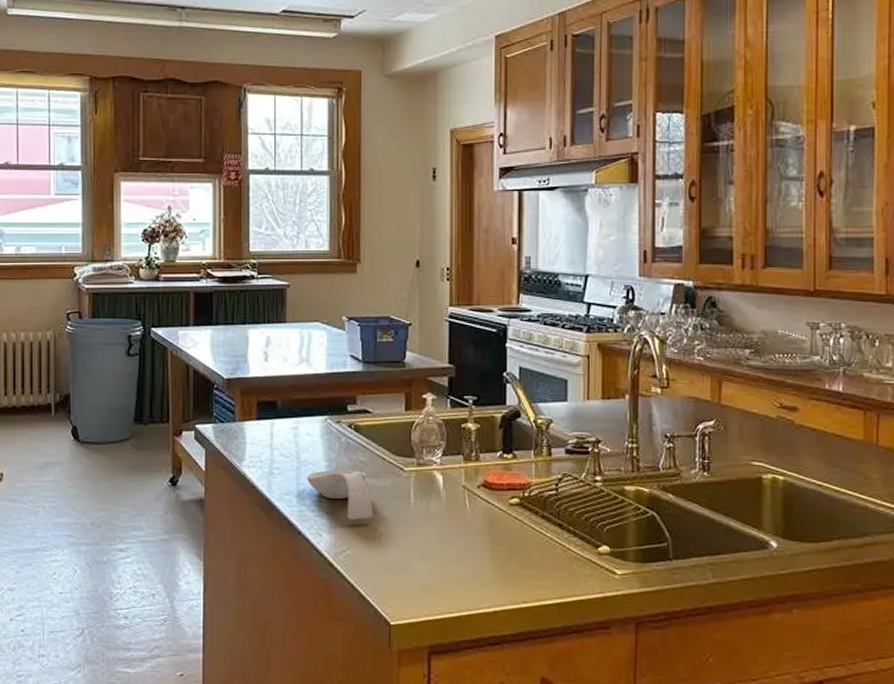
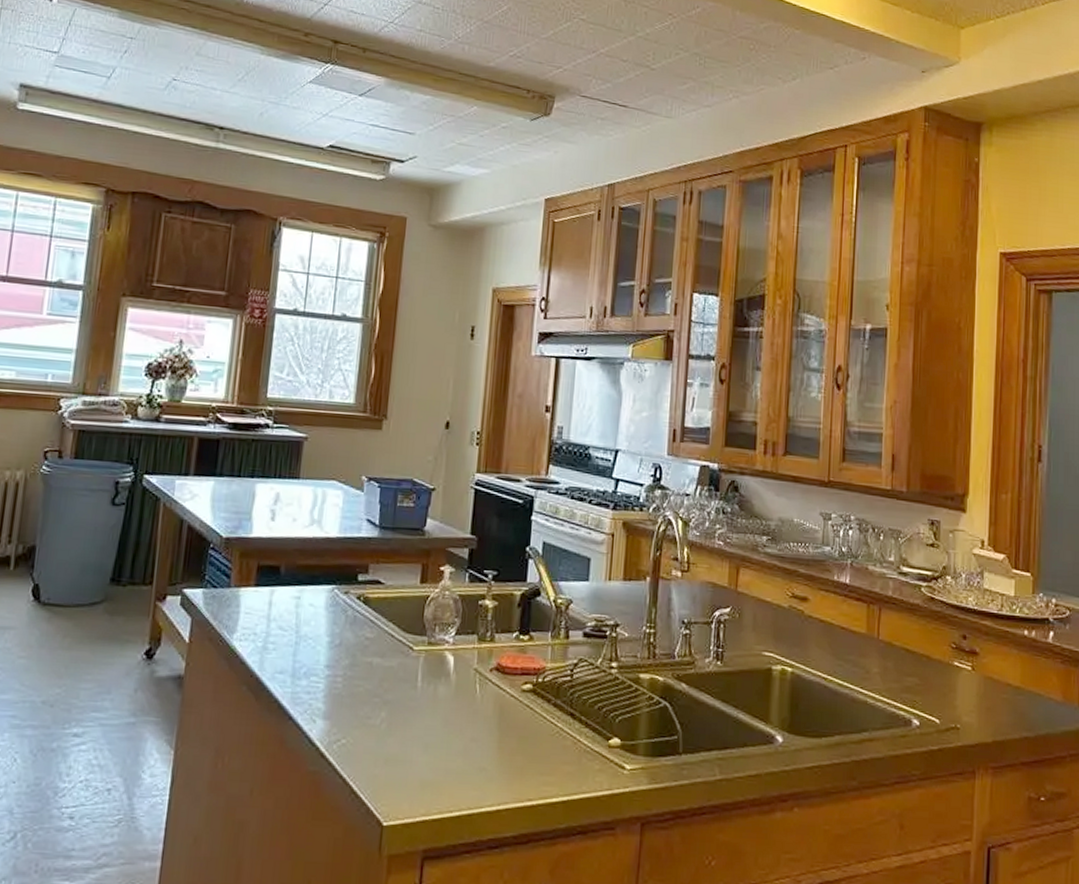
spoon rest: present [307,469,373,520] -> none [305,646,376,705]

